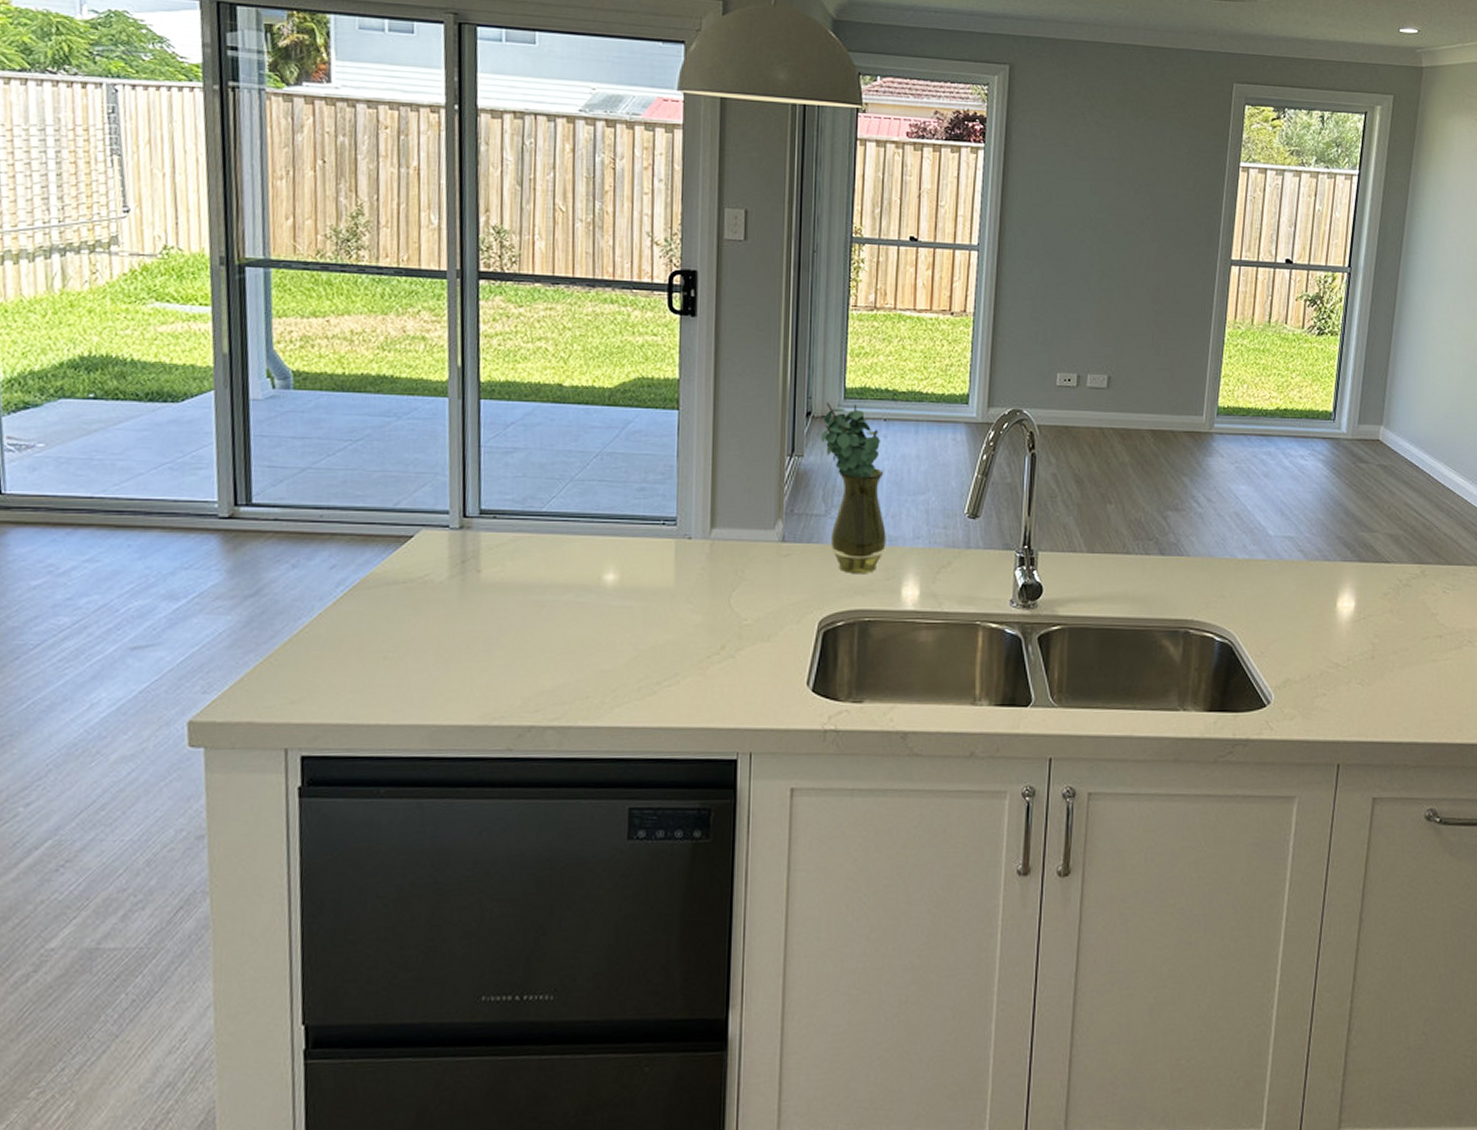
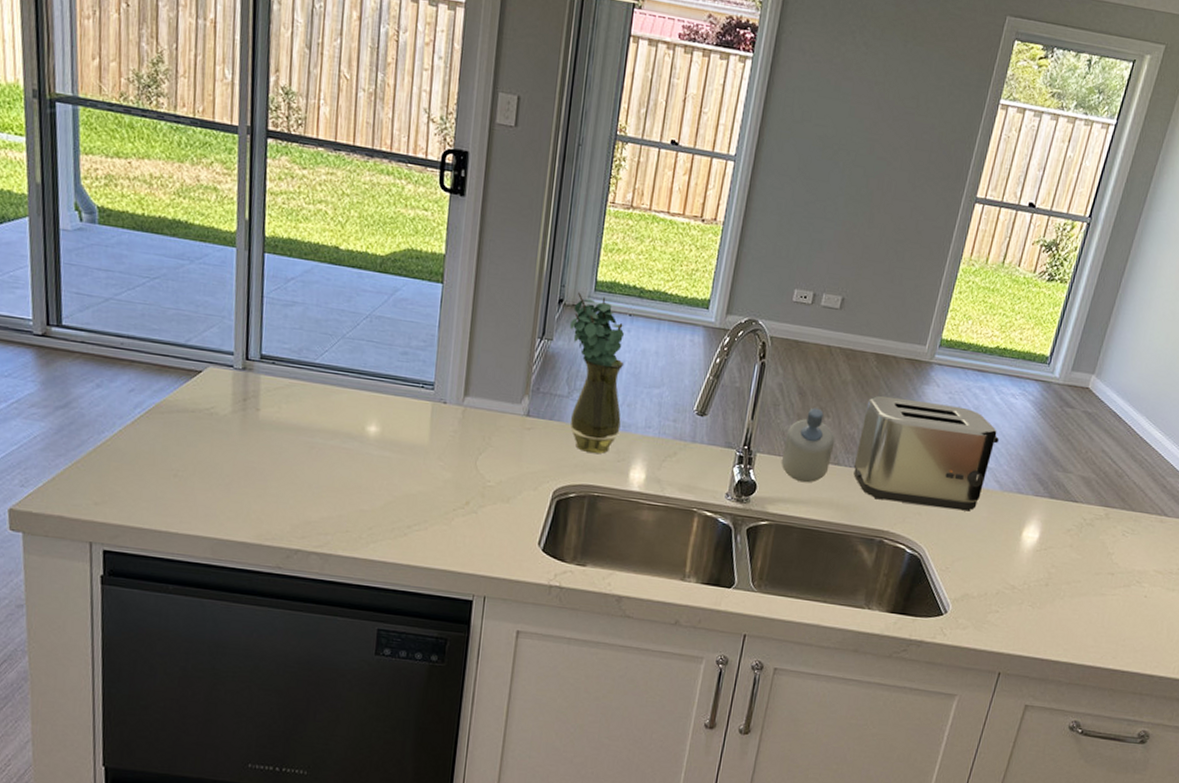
soap dispenser: none [1066,495,1121,578] -> present [781,407,836,483]
toaster: none [1145,473,1295,587] -> present [853,395,999,512]

